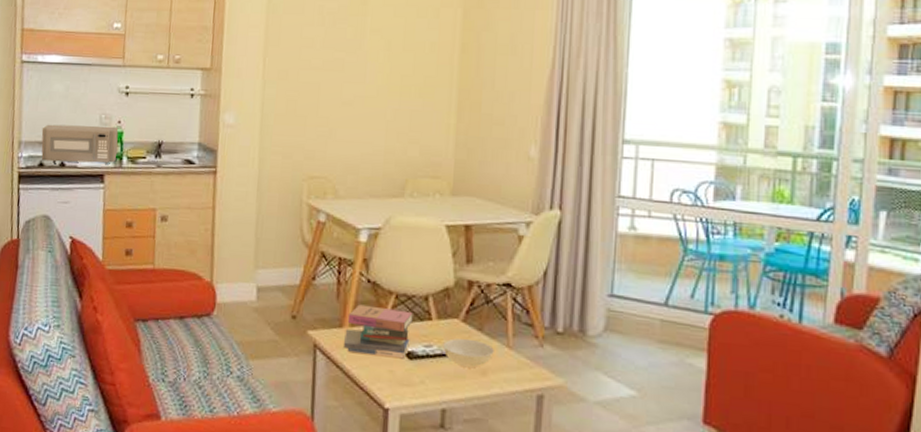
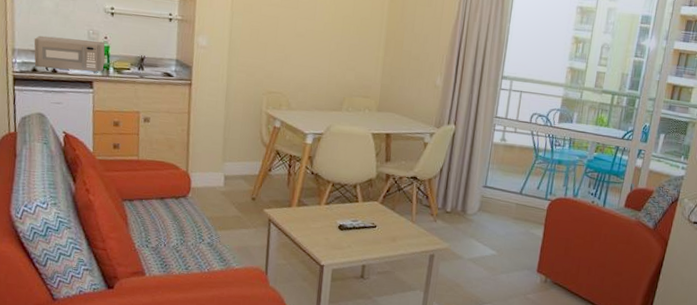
books: present [344,304,413,359] -> none [292,190,345,230]
bowl: present [443,338,494,369] -> none [365,215,402,237]

